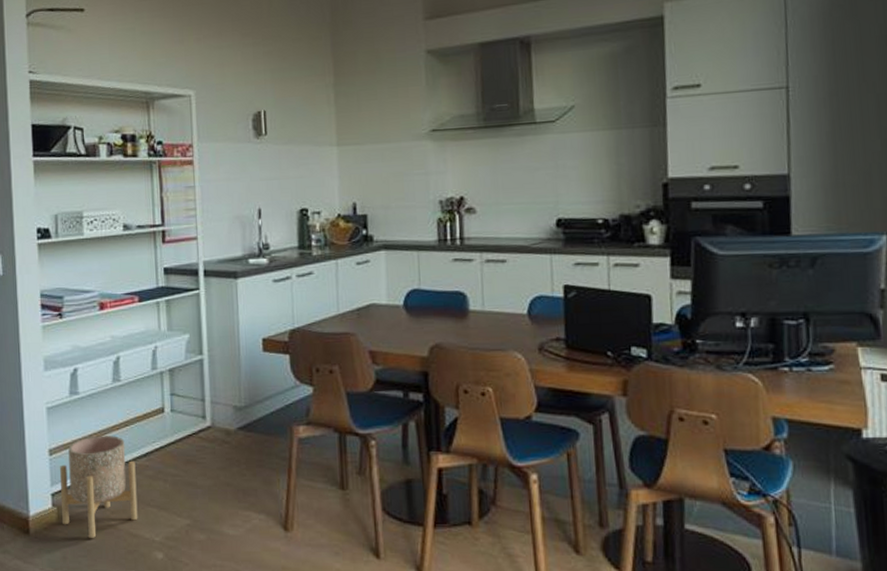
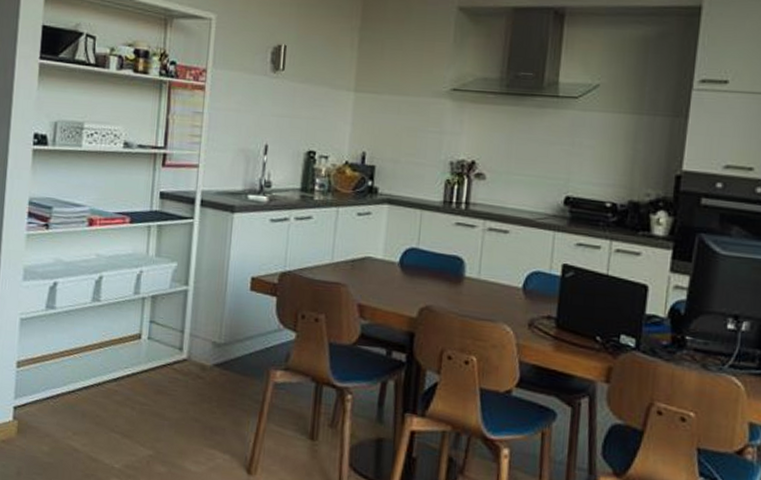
planter: present [60,435,138,538] -> none [22,353,105,457]

